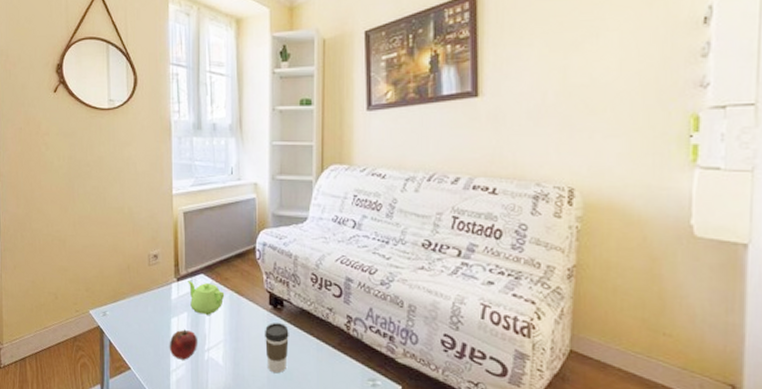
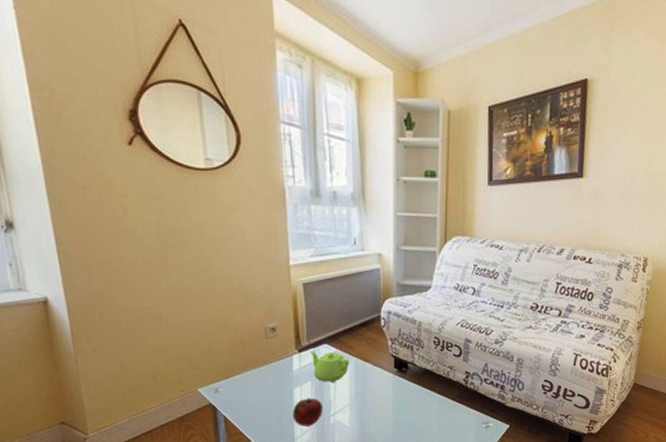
coffee cup: present [265,323,289,374] -> none [390,384,413,428]

